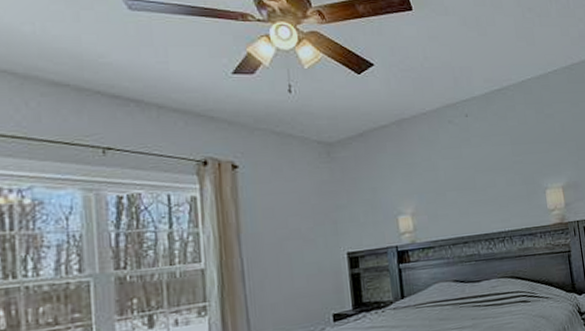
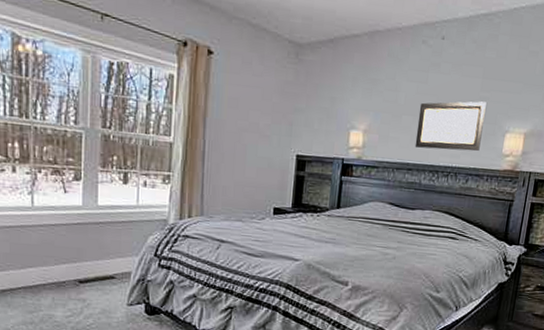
wall art: none [460,165,526,221] -> present [414,101,487,152]

